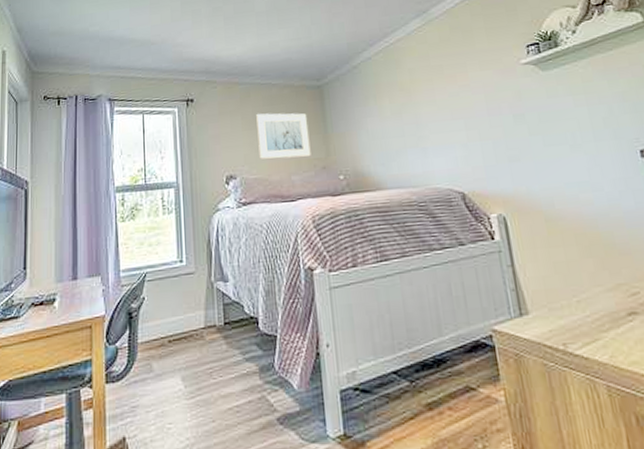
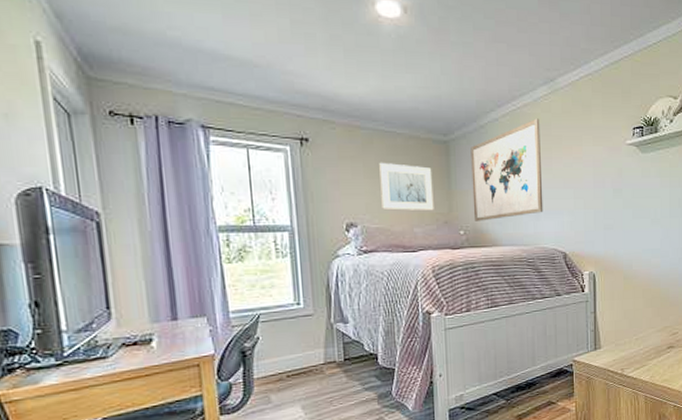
wall art: none [345,51,431,164] -> present [471,118,543,221]

